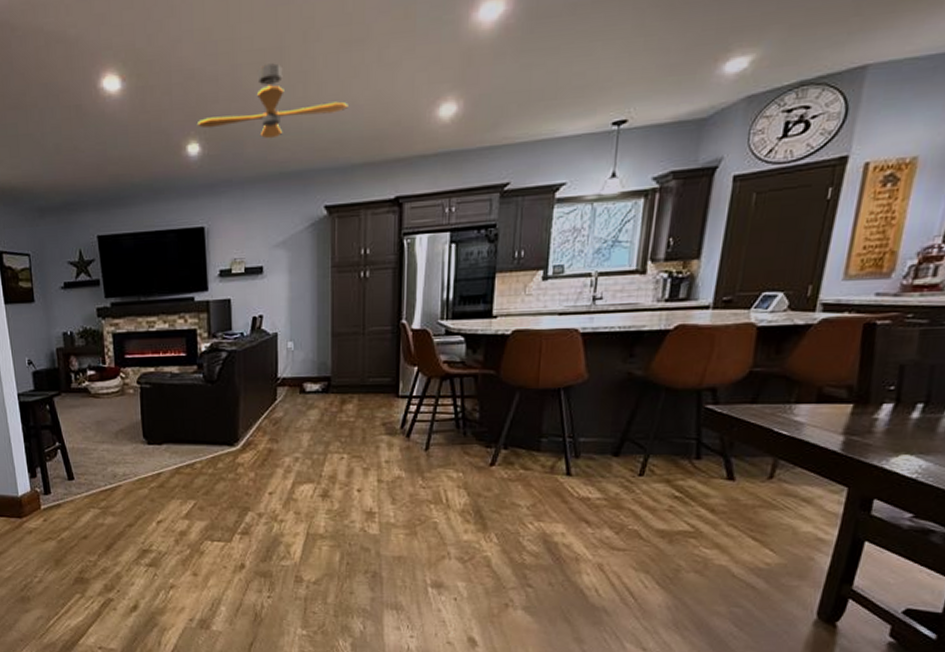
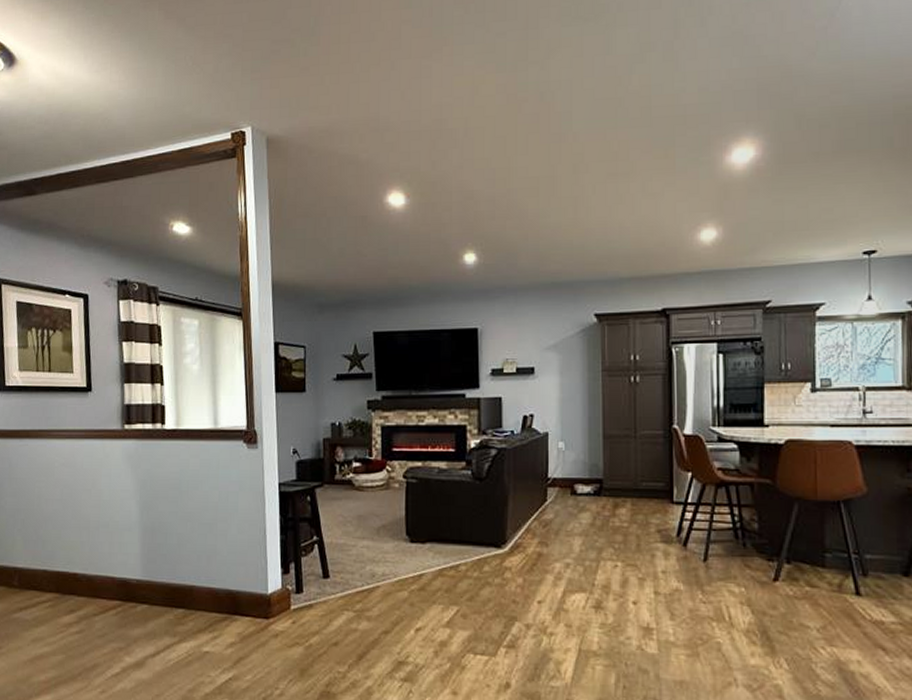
ceiling fan: present [198,63,349,139] -> none [475,189,616,253]

